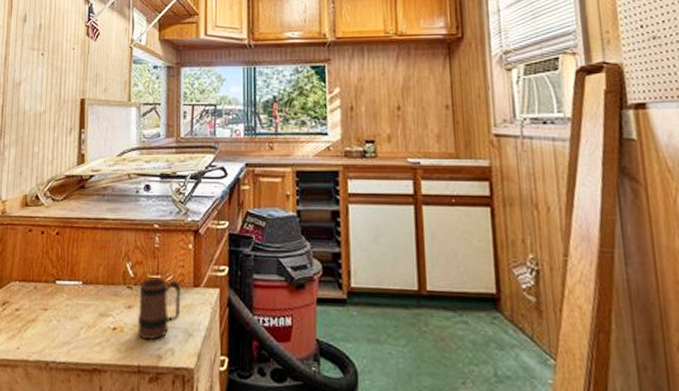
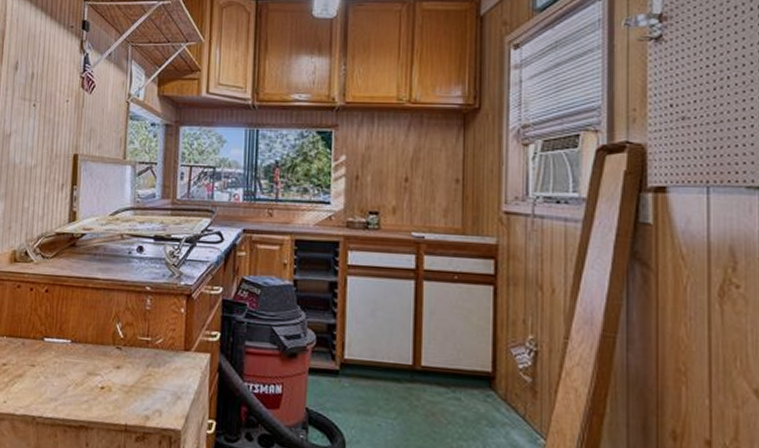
mug: present [138,277,181,340] -> none [126,339,172,400]

